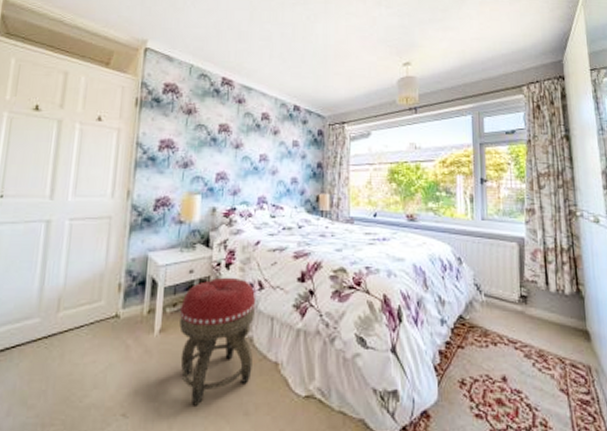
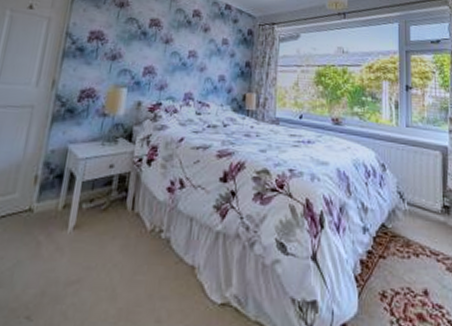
footstool: present [179,277,255,406] -> none [92,173,176,311]

